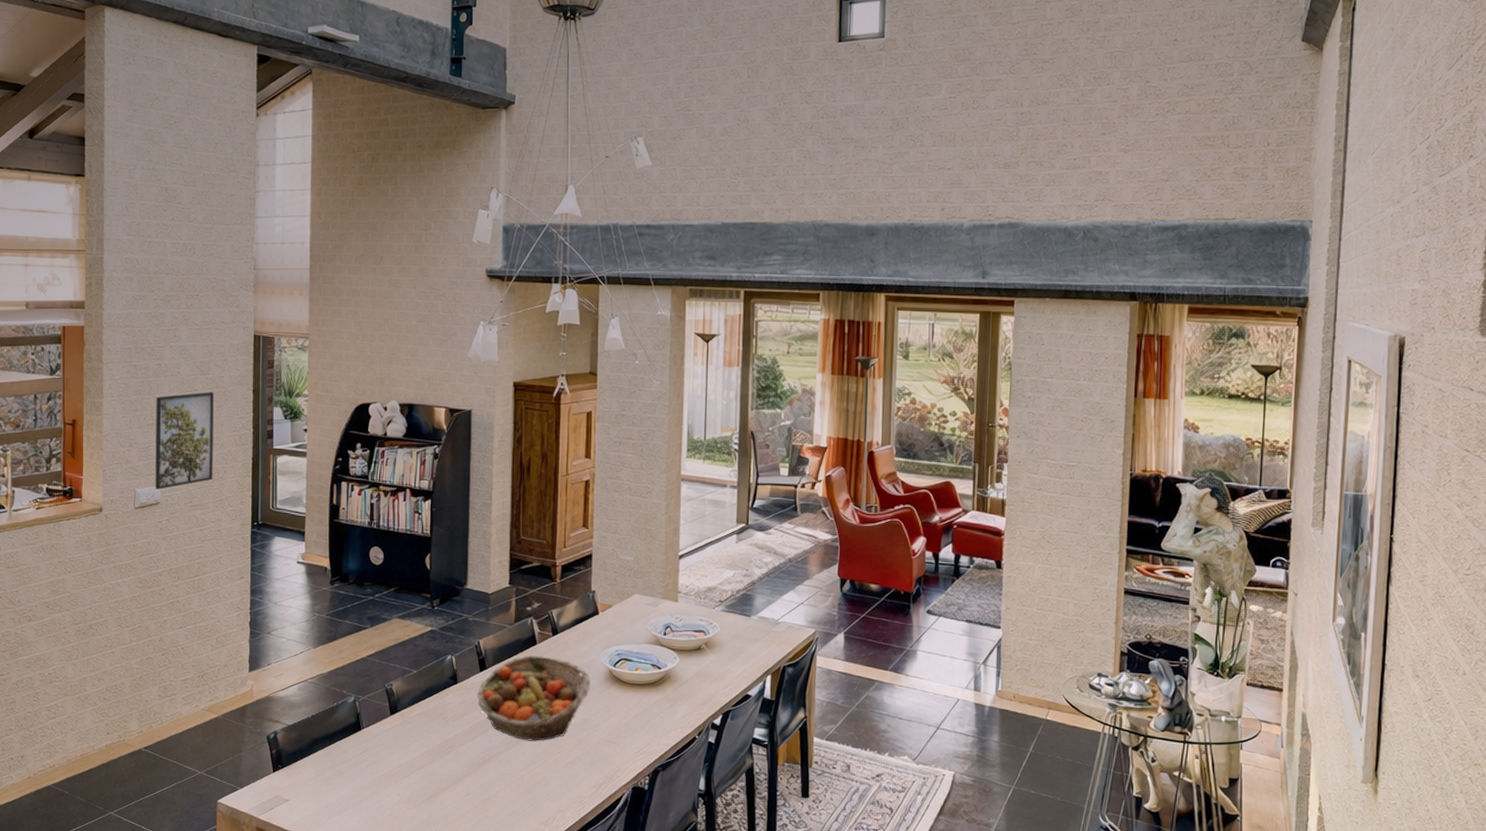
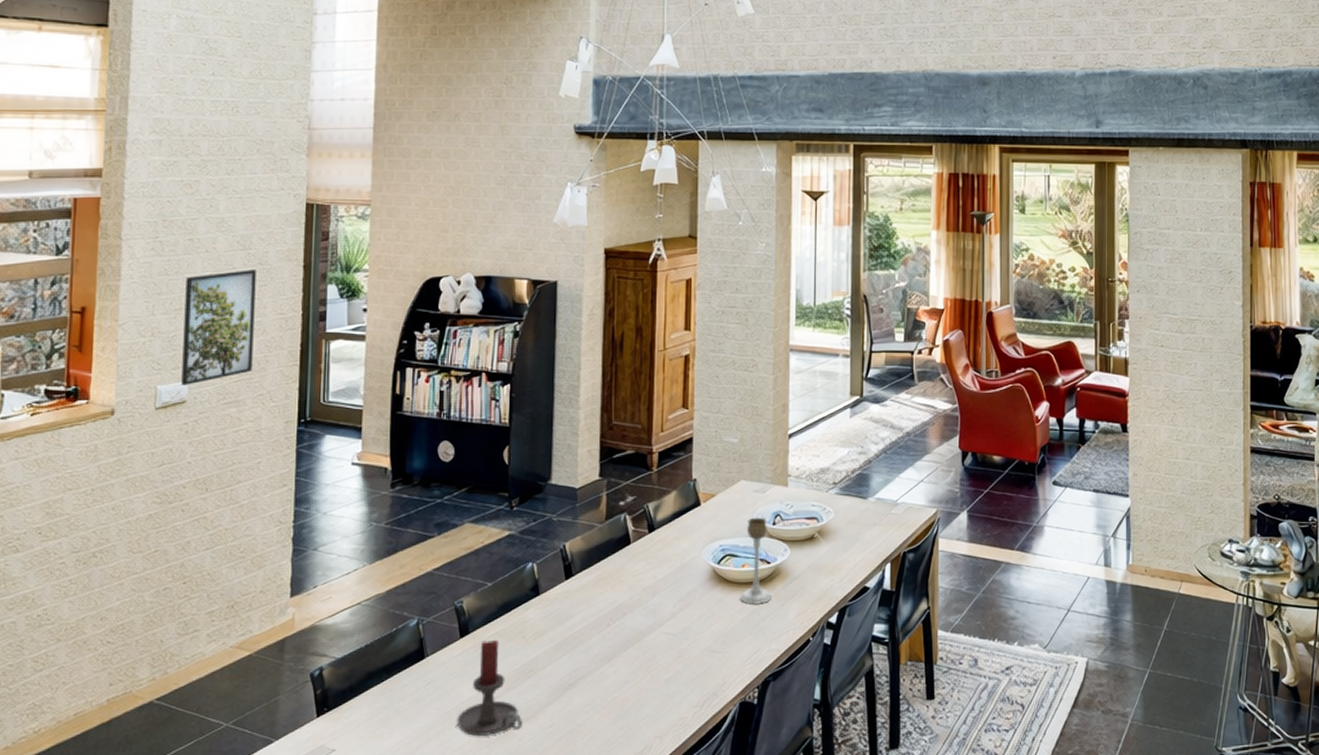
candle holder: none [388,718,443,798] -> present [457,639,522,736]
fruit basket: present [476,656,590,742] -> none [561,557,692,657]
candle holder: none [633,627,663,704] -> present [739,517,772,605]

